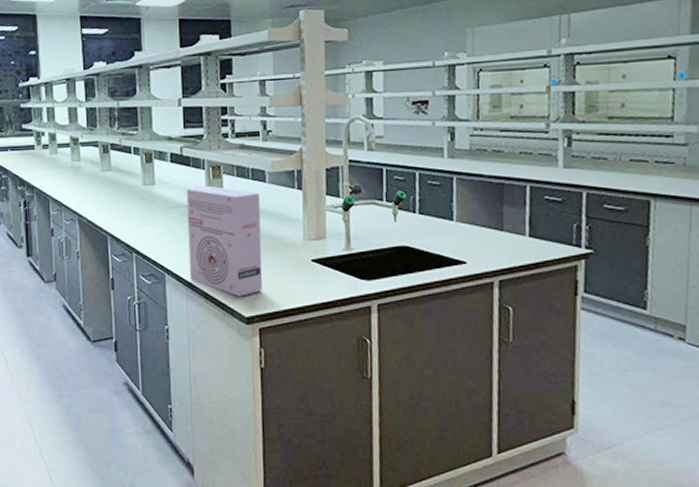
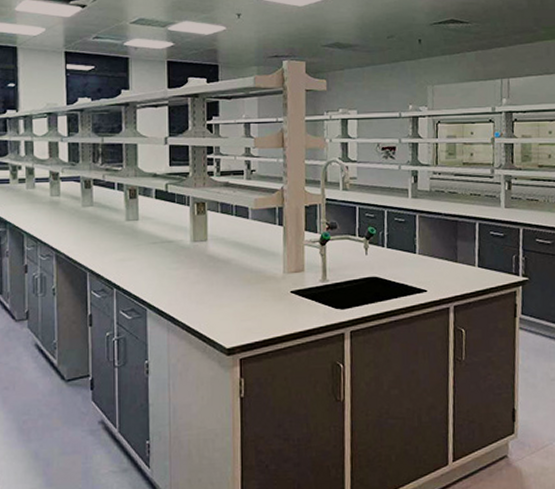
cereal box: present [186,185,263,297] -> none [170,221,244,329]

